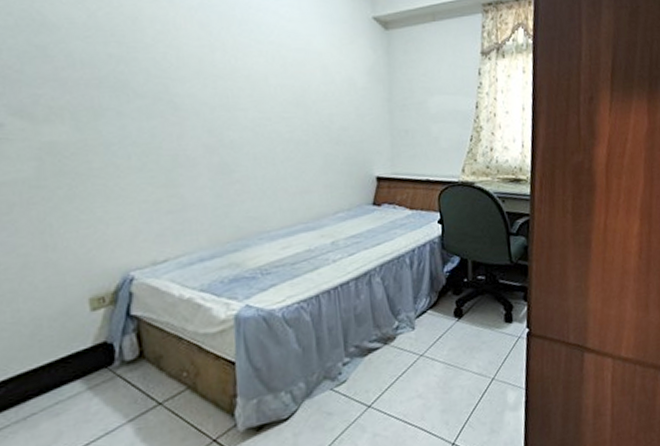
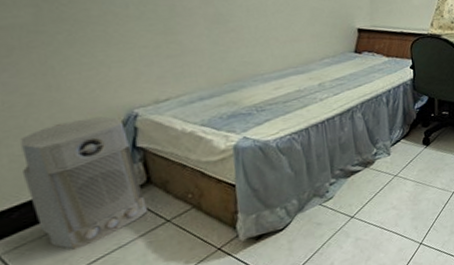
air purifier: none [12,279,138,435] -> present [20,116,147,250]

